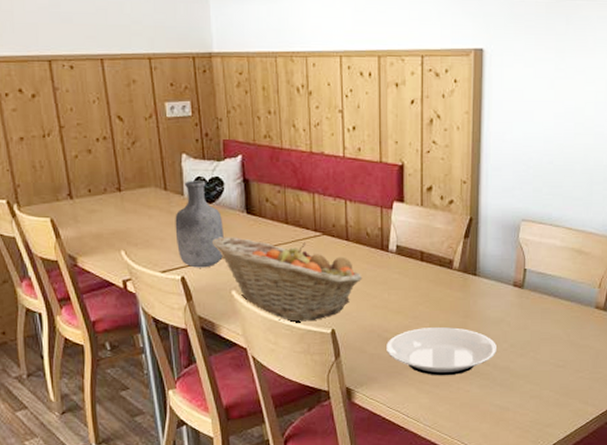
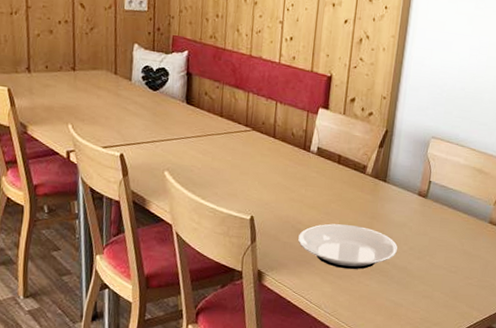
vase: present [175,181,224,268] -> none [119,68,164,148]
fruit basket: present [213,237,363,322] -> none [152,122,284,207]

